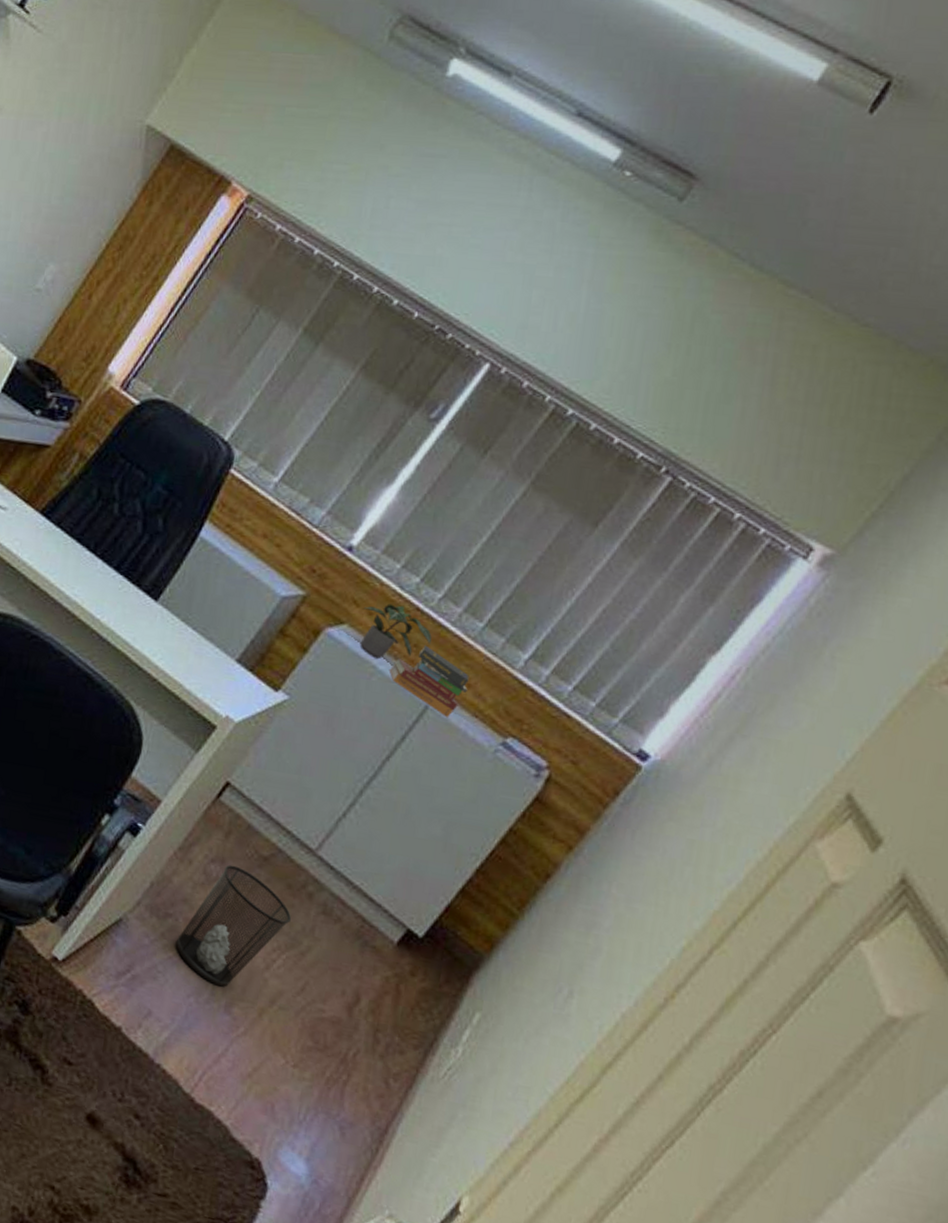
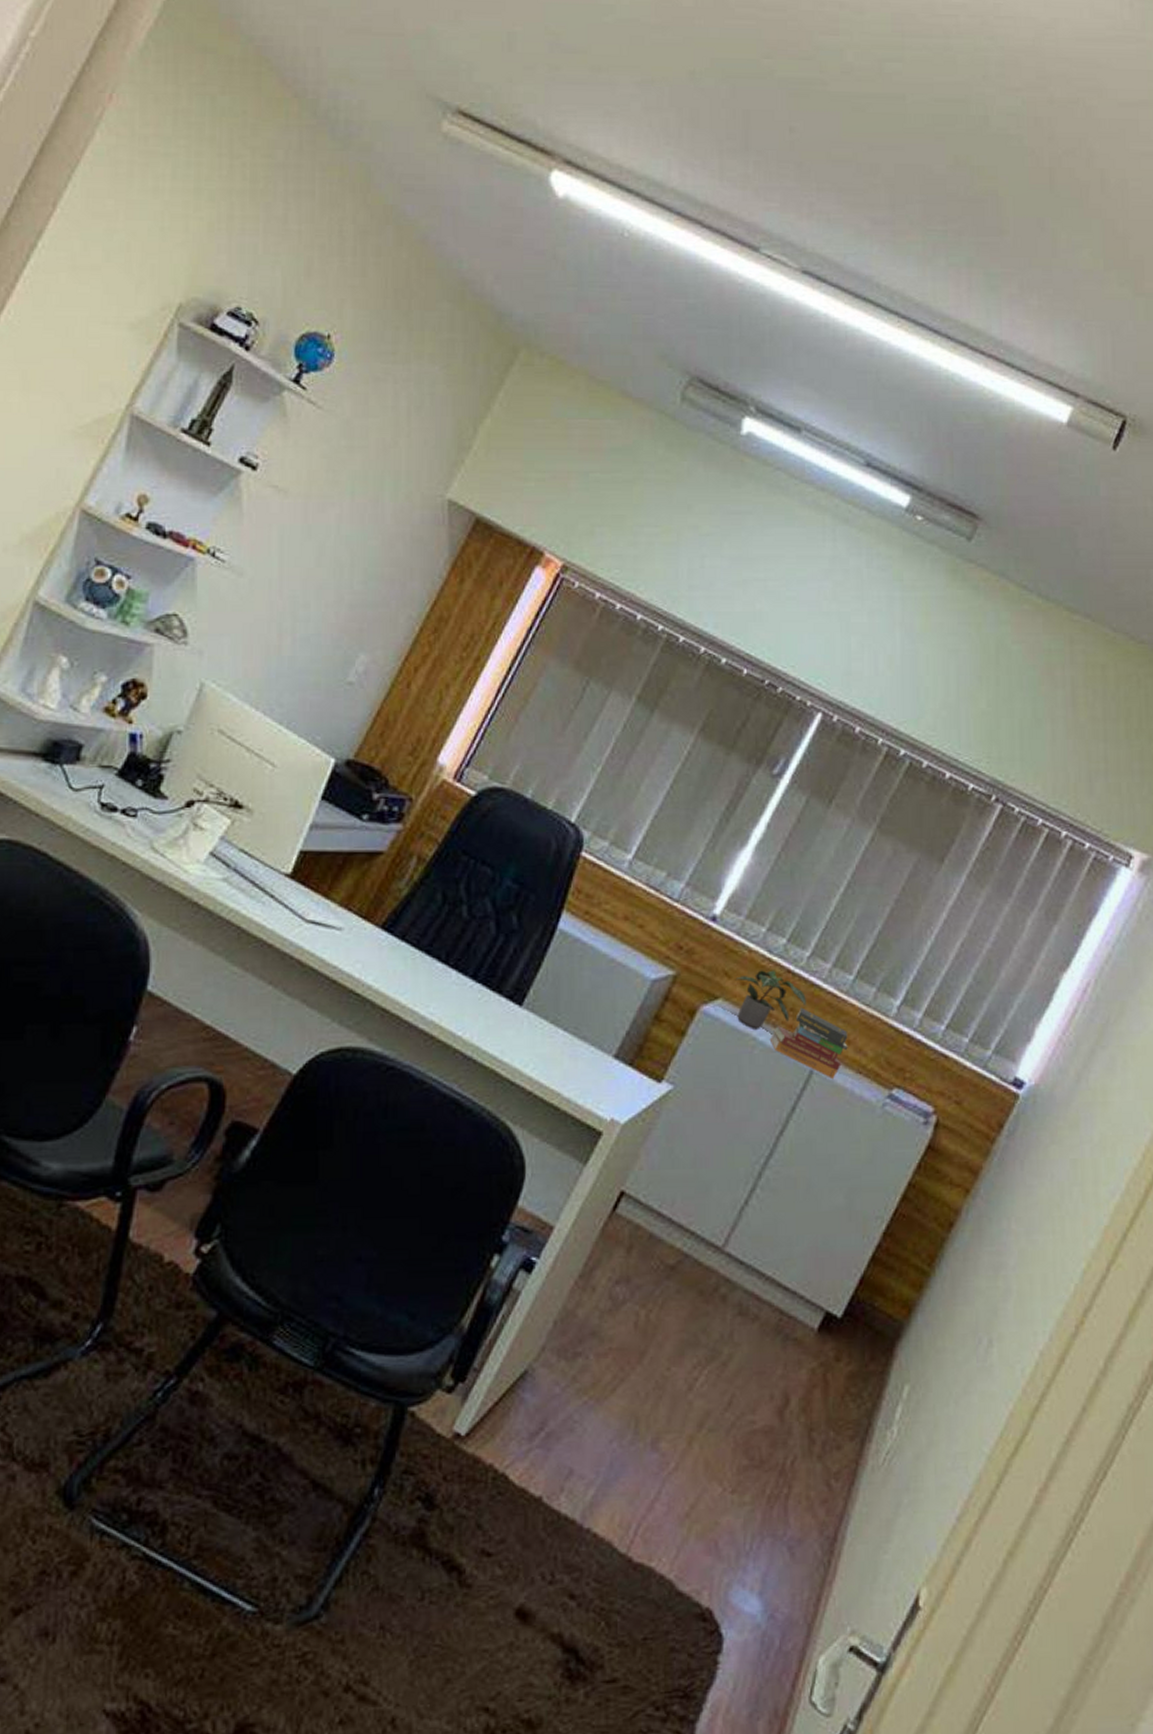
waste bin: present [175,864,292,987] -> none [589,1282,708,1422]

